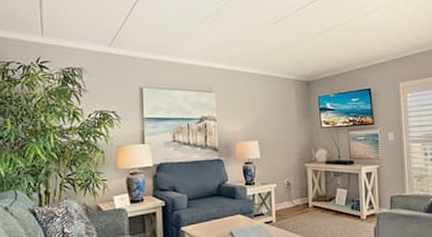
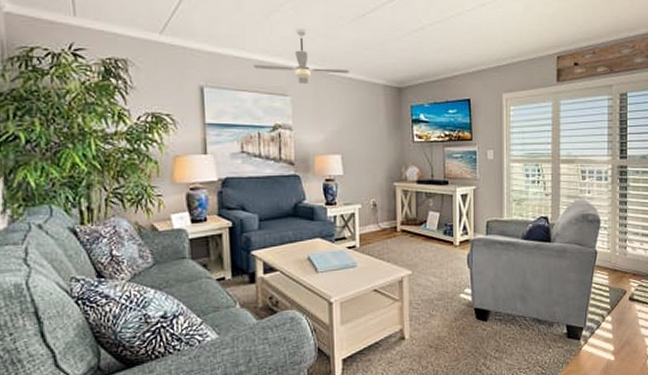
ceiling fan: none [183,35,265,81] -> present [252,26,349,84]

